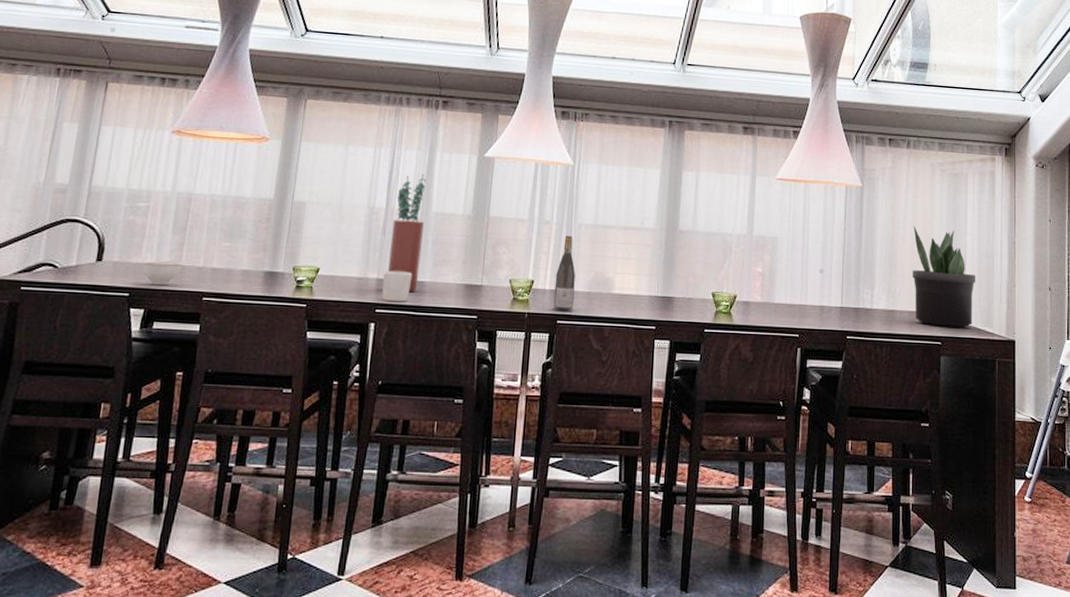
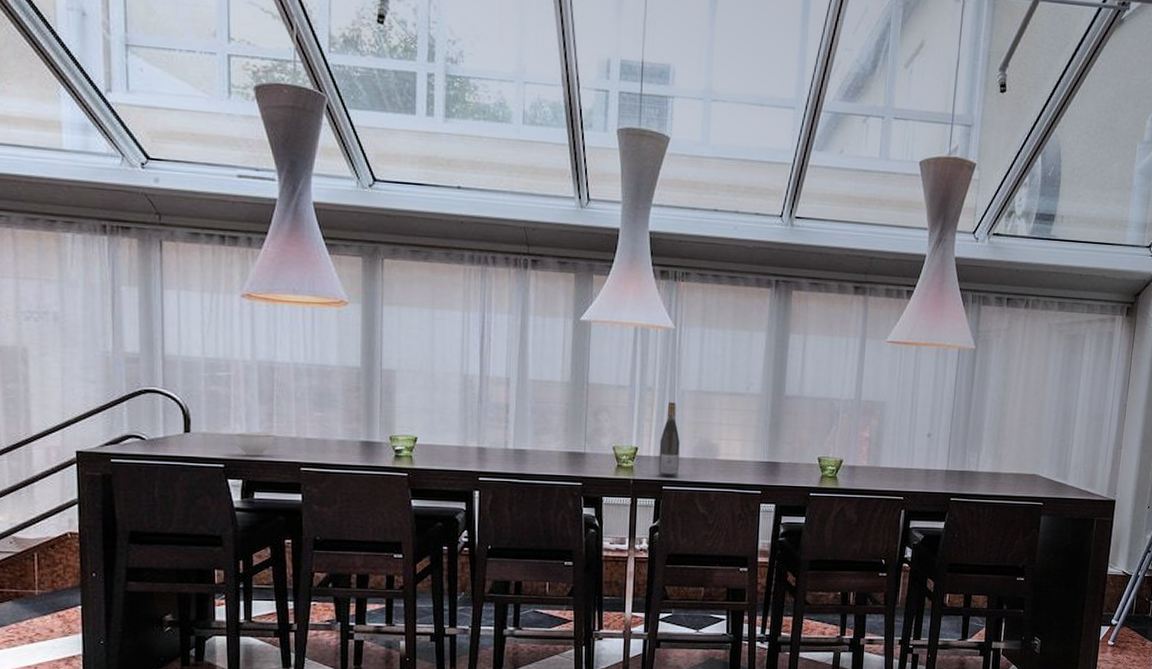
mug: present [381,271,413,302] -> none [484,439,513,471]
vase: present [387,174,426,293] -> none [487,339,522,461]
planter: present [913,225,976,329] -> none [1020,389,1084,490]

